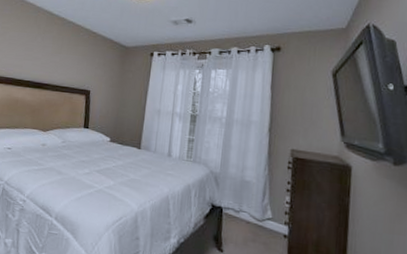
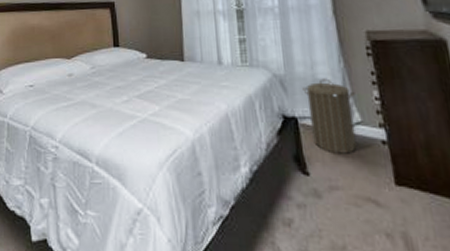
laundry hamper: none [231,180,272,241] -> present [302,78,357,154]

